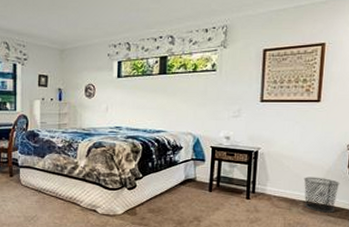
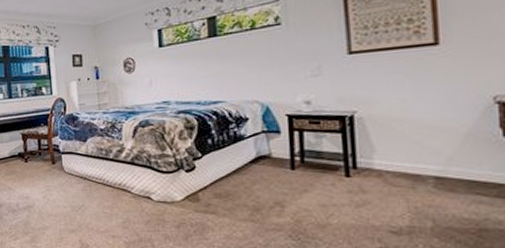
waste bin: present [303,177,340,213] -> none [429,143,491,191]

